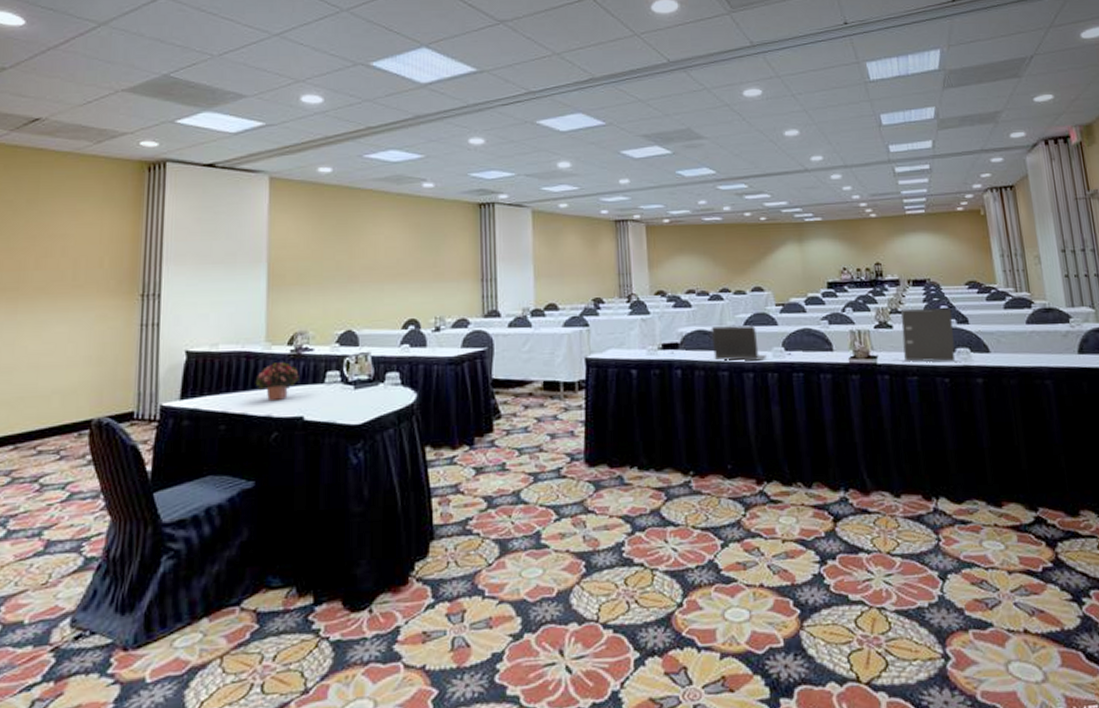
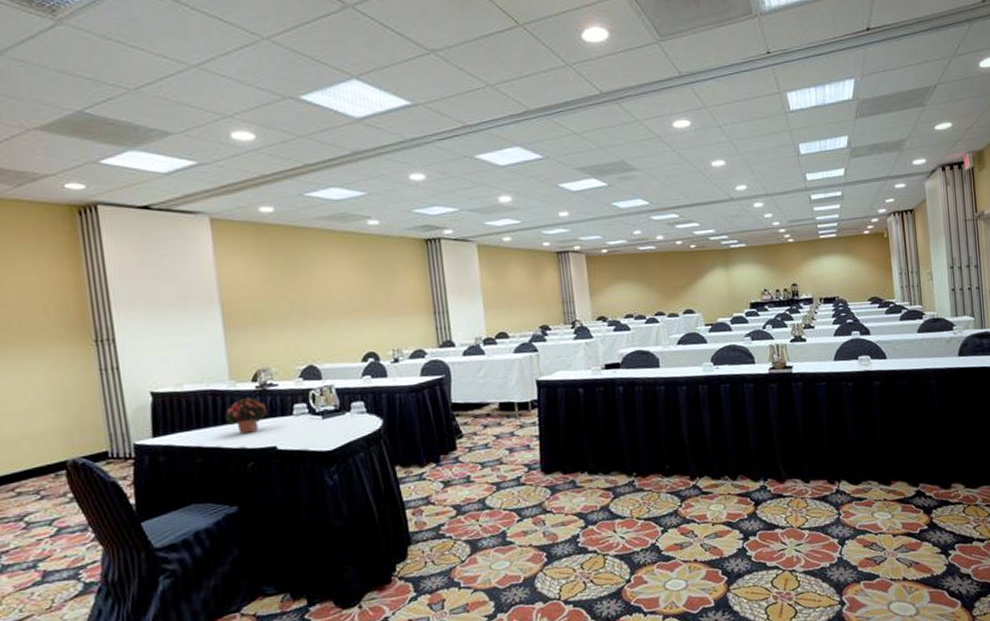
laptop computer: present [711,325,768,361] -> none [648,344,699,377]
binder: present [901,308,956,362] -> none [813,322,858,369]

